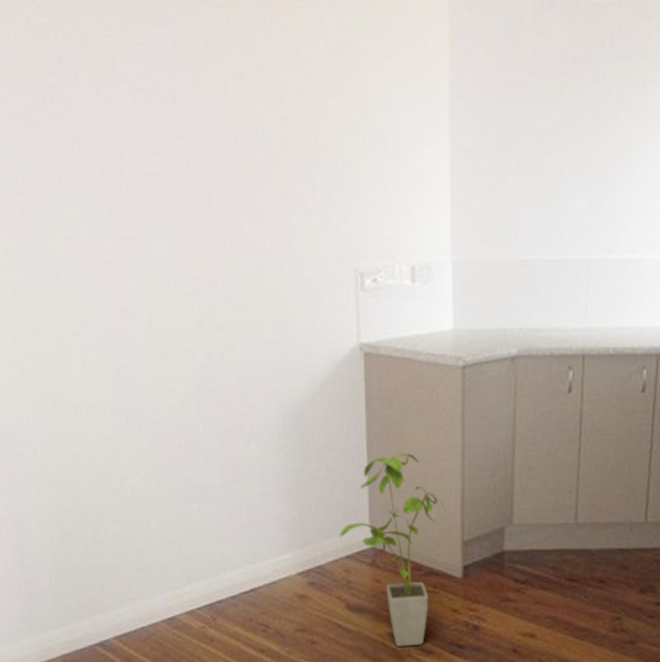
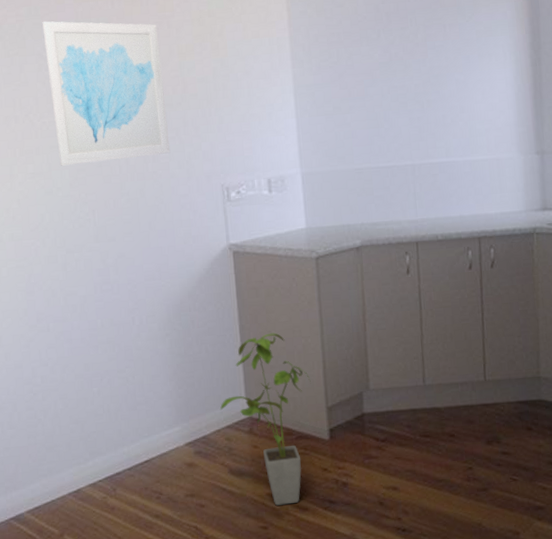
wall art: none [137,38,294,232] -> present [42,21,171,166]

